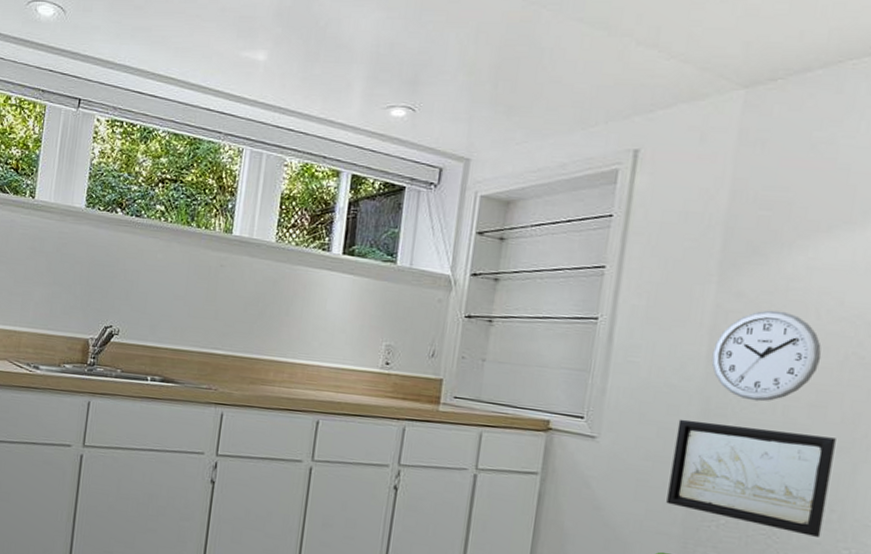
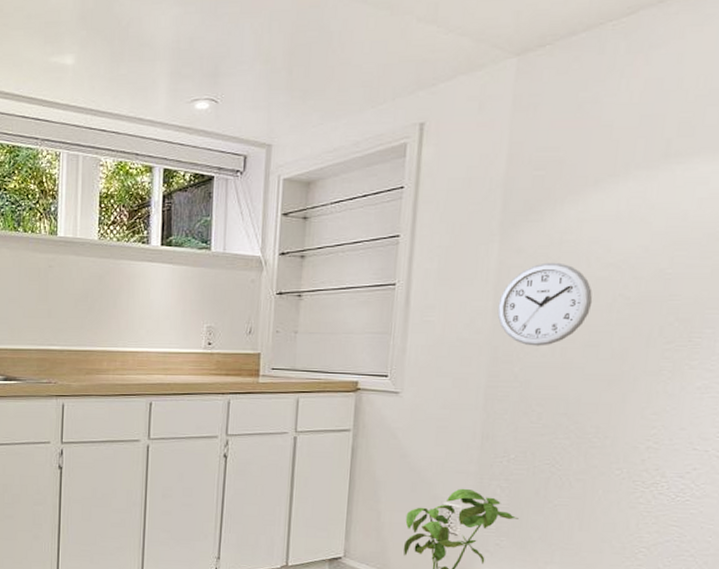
wall art: present [666,419,836,537] -> none [463,369,607,461]

